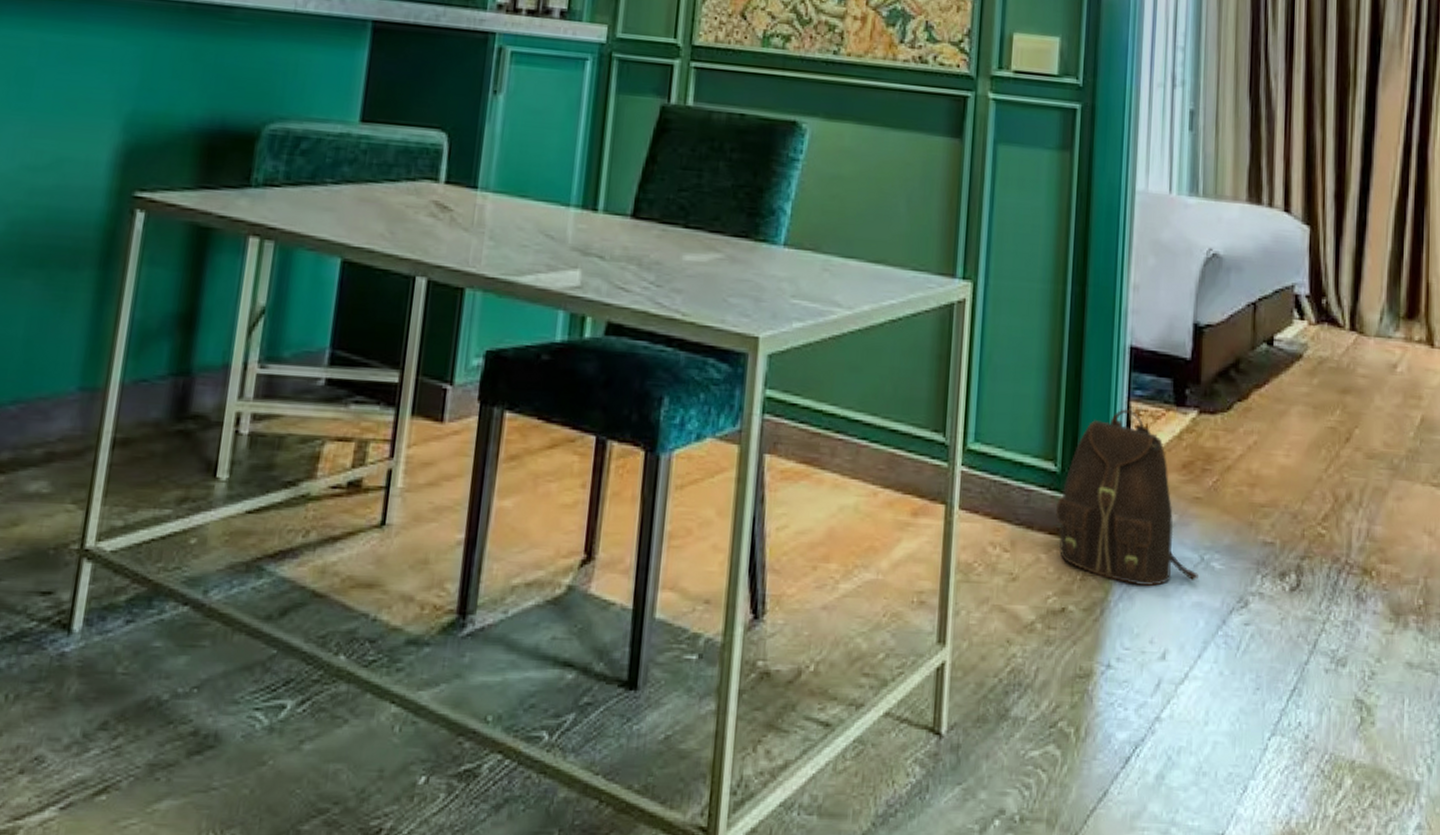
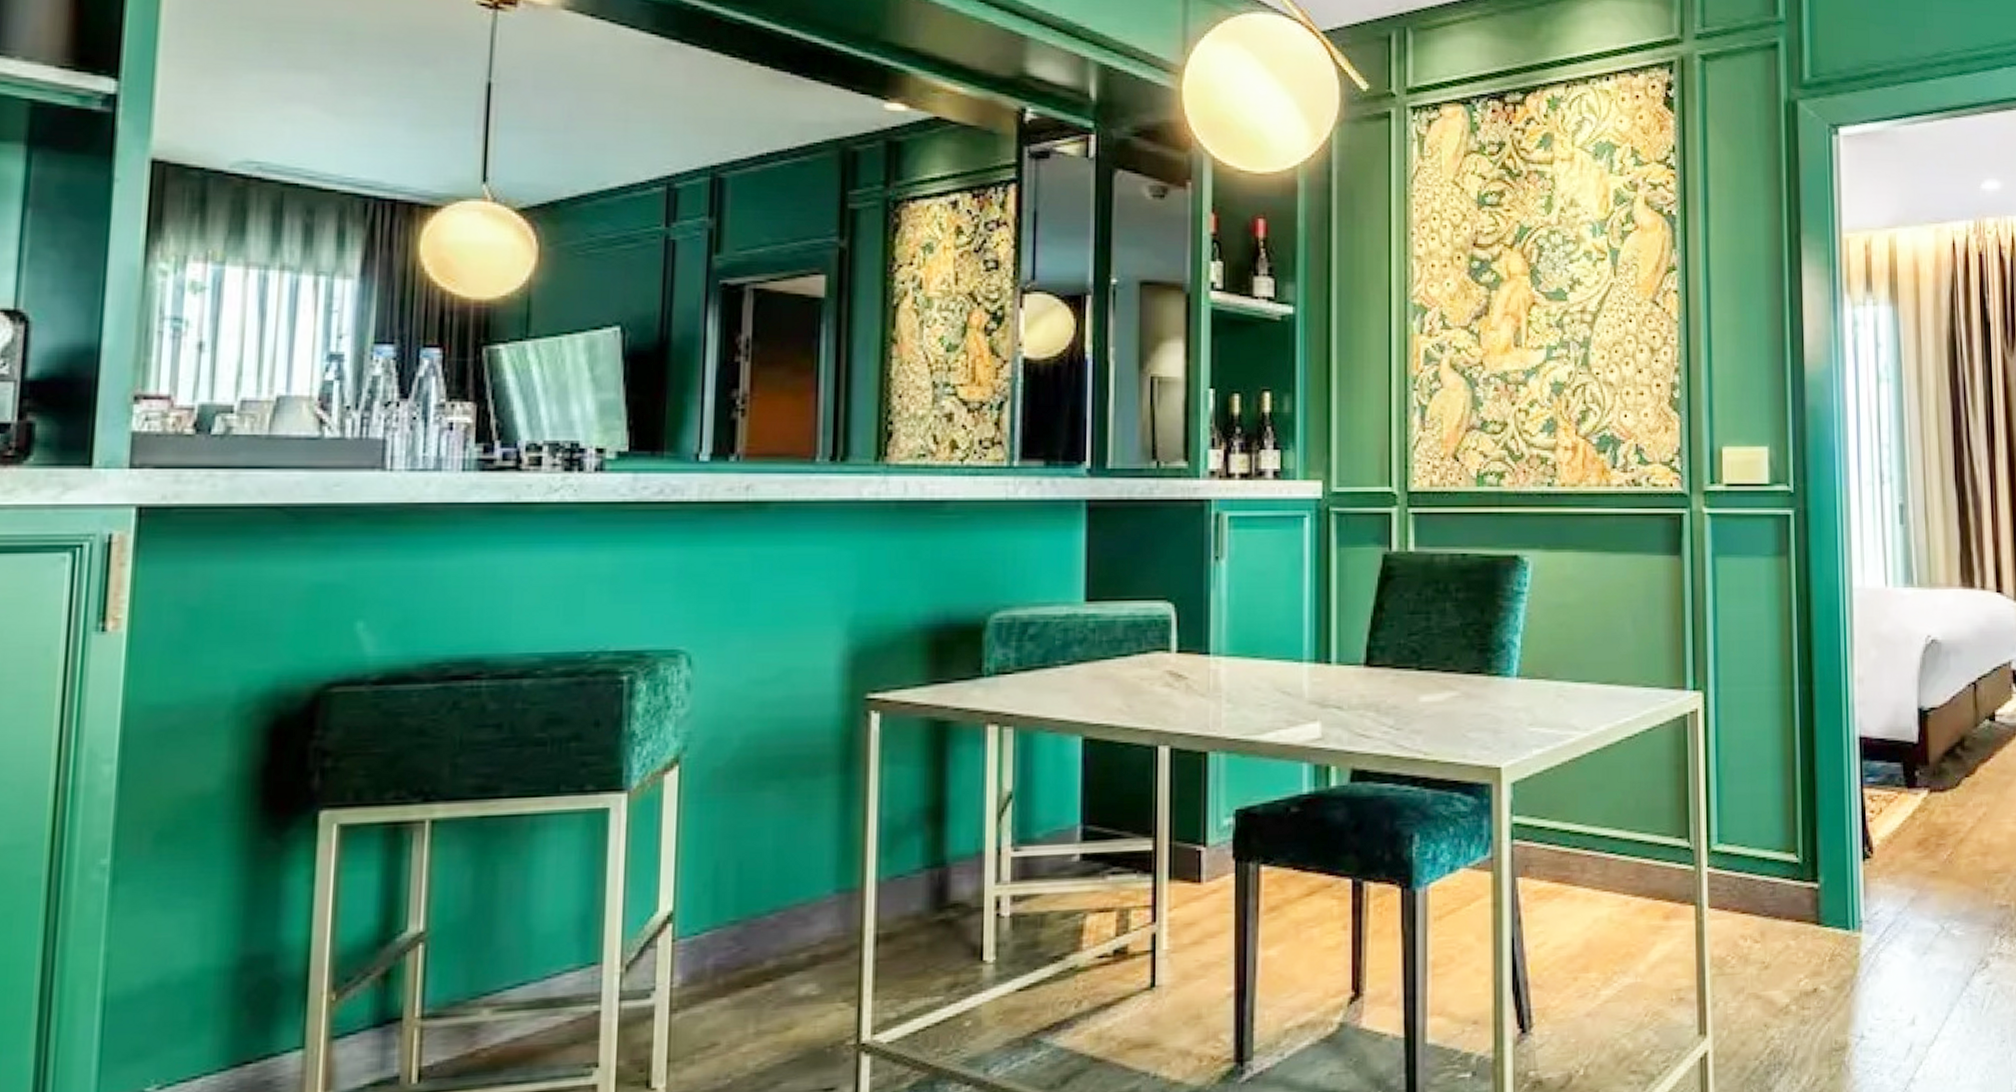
backpack: present [1052,408,1200,586] -> none [1799,796,1941,959]

